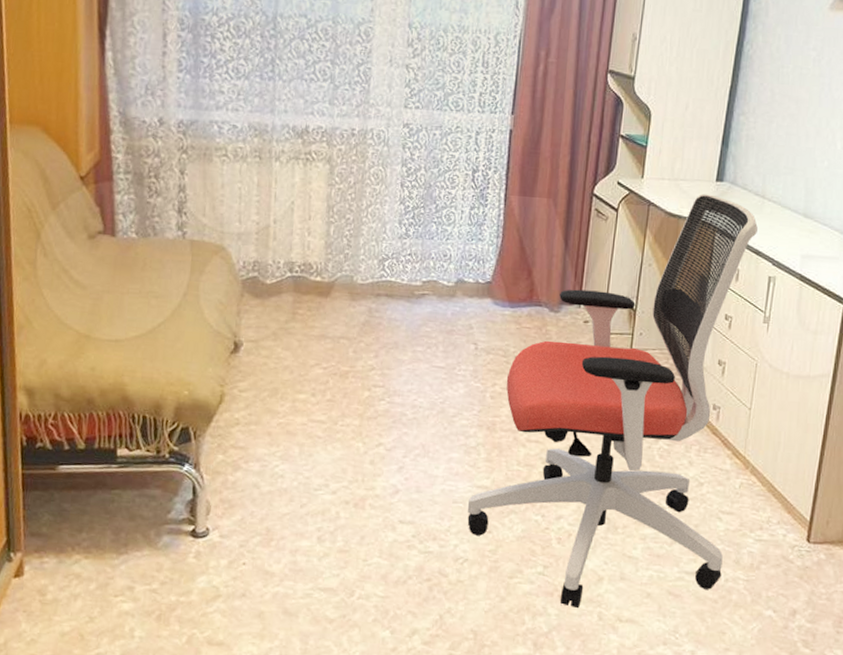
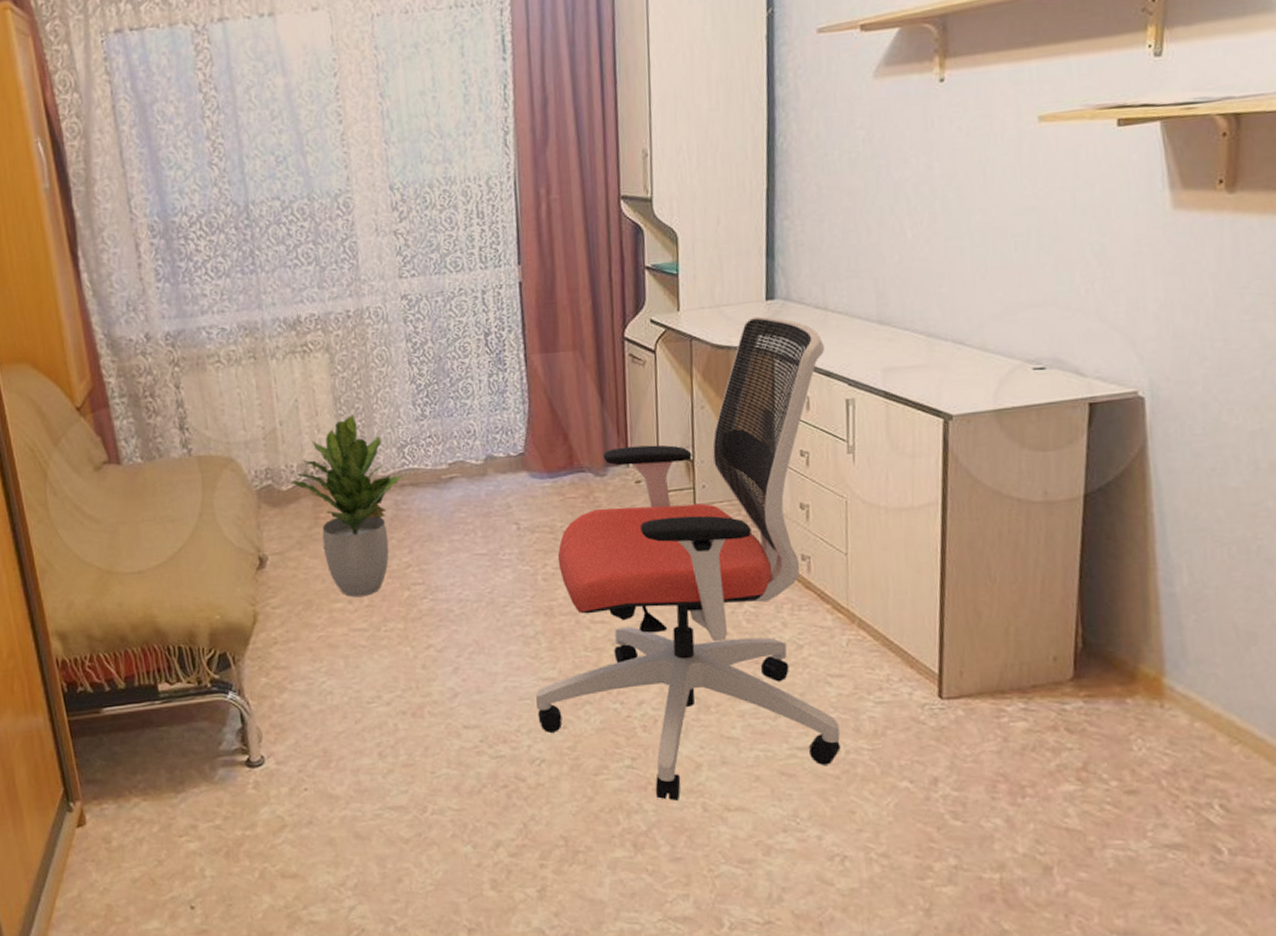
potted plant: none [275,223,380,391] -> present [291,413,403,597]

